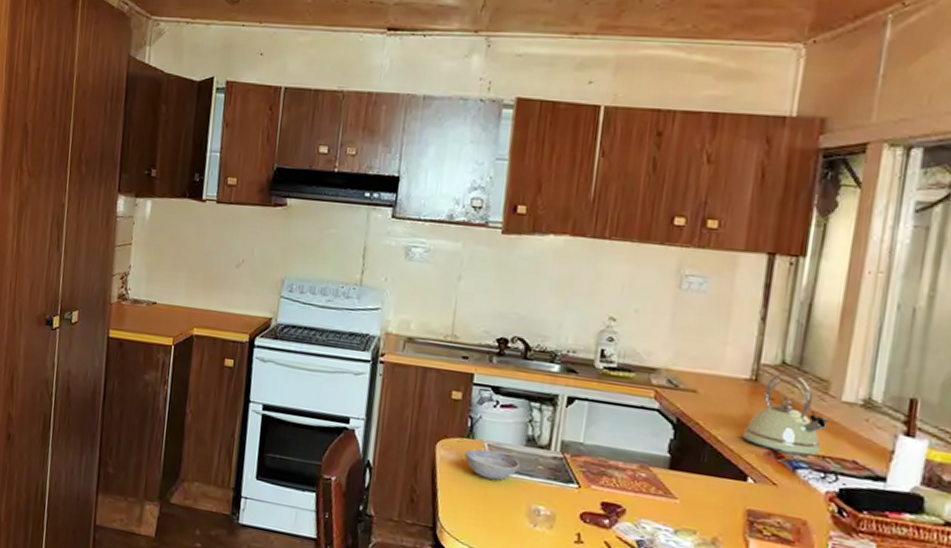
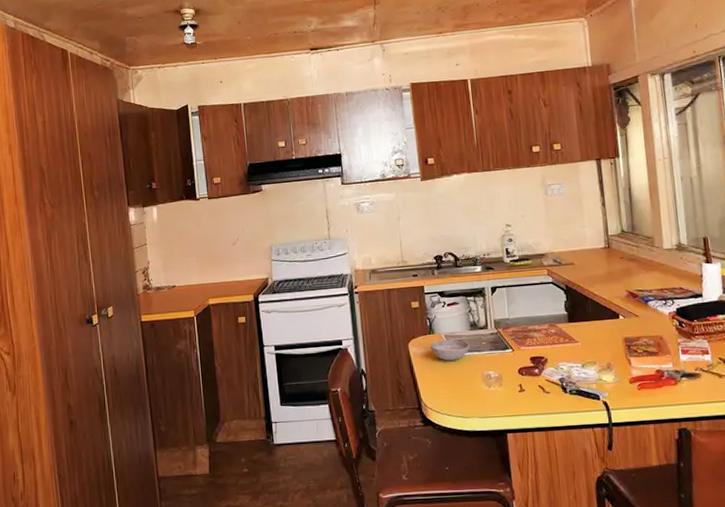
kettle: present [742,372,829,456] -> none [609,237,659,293]

